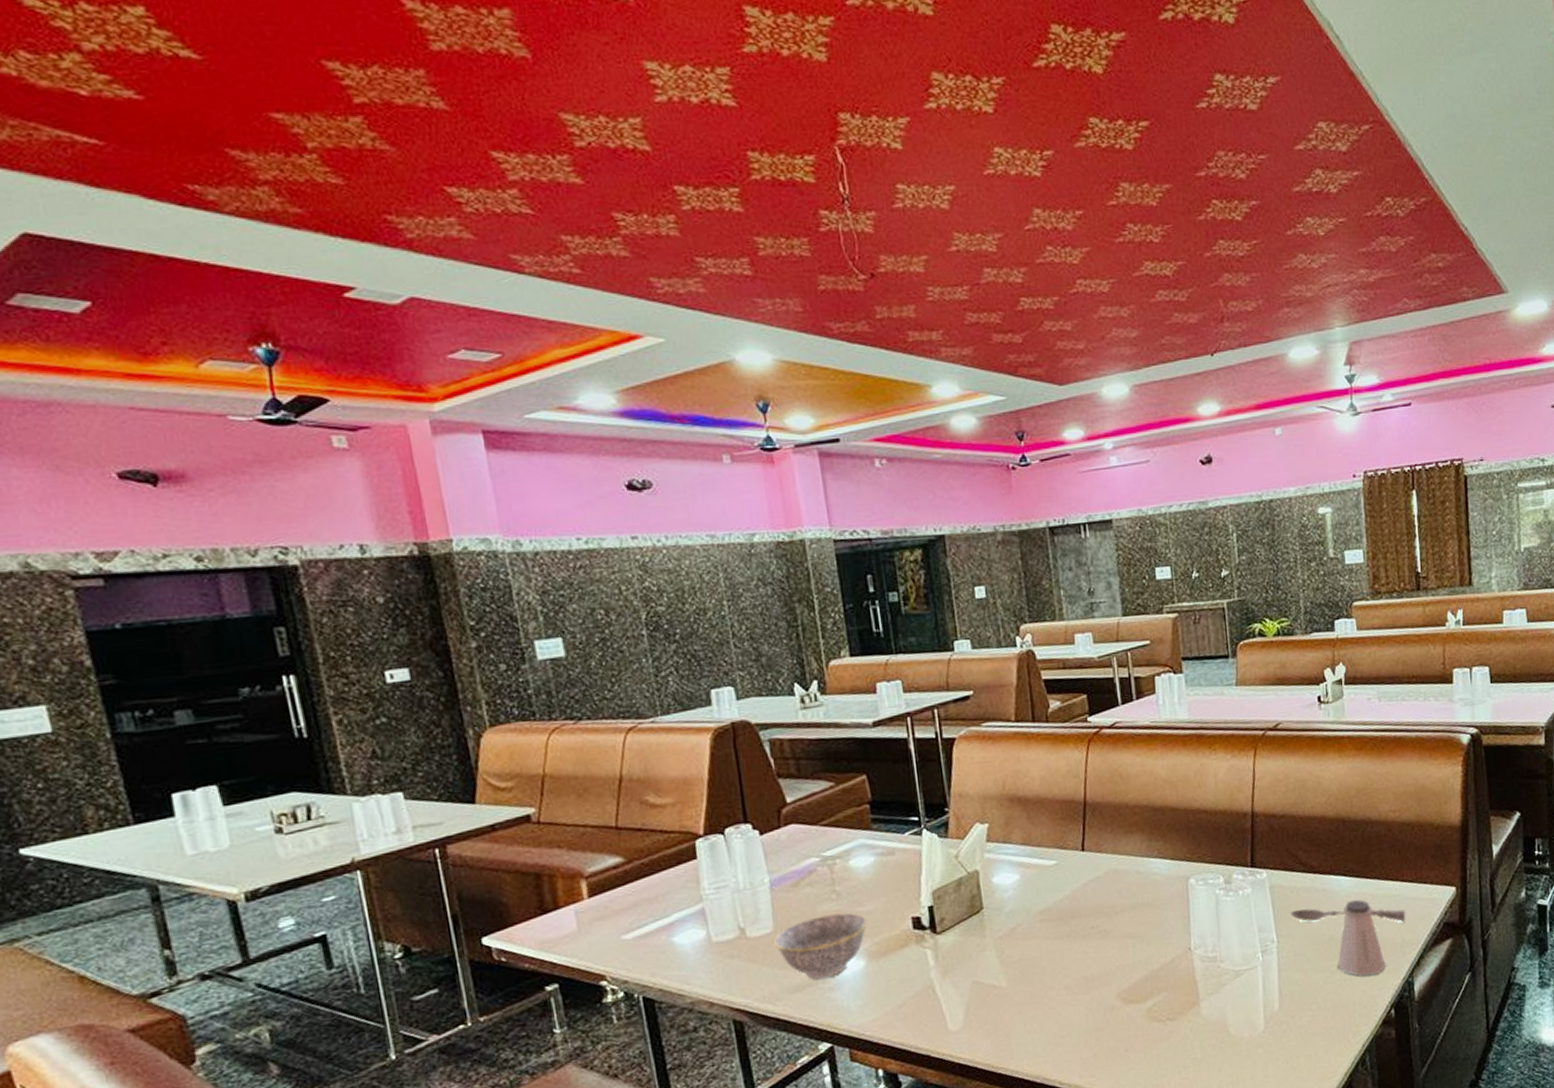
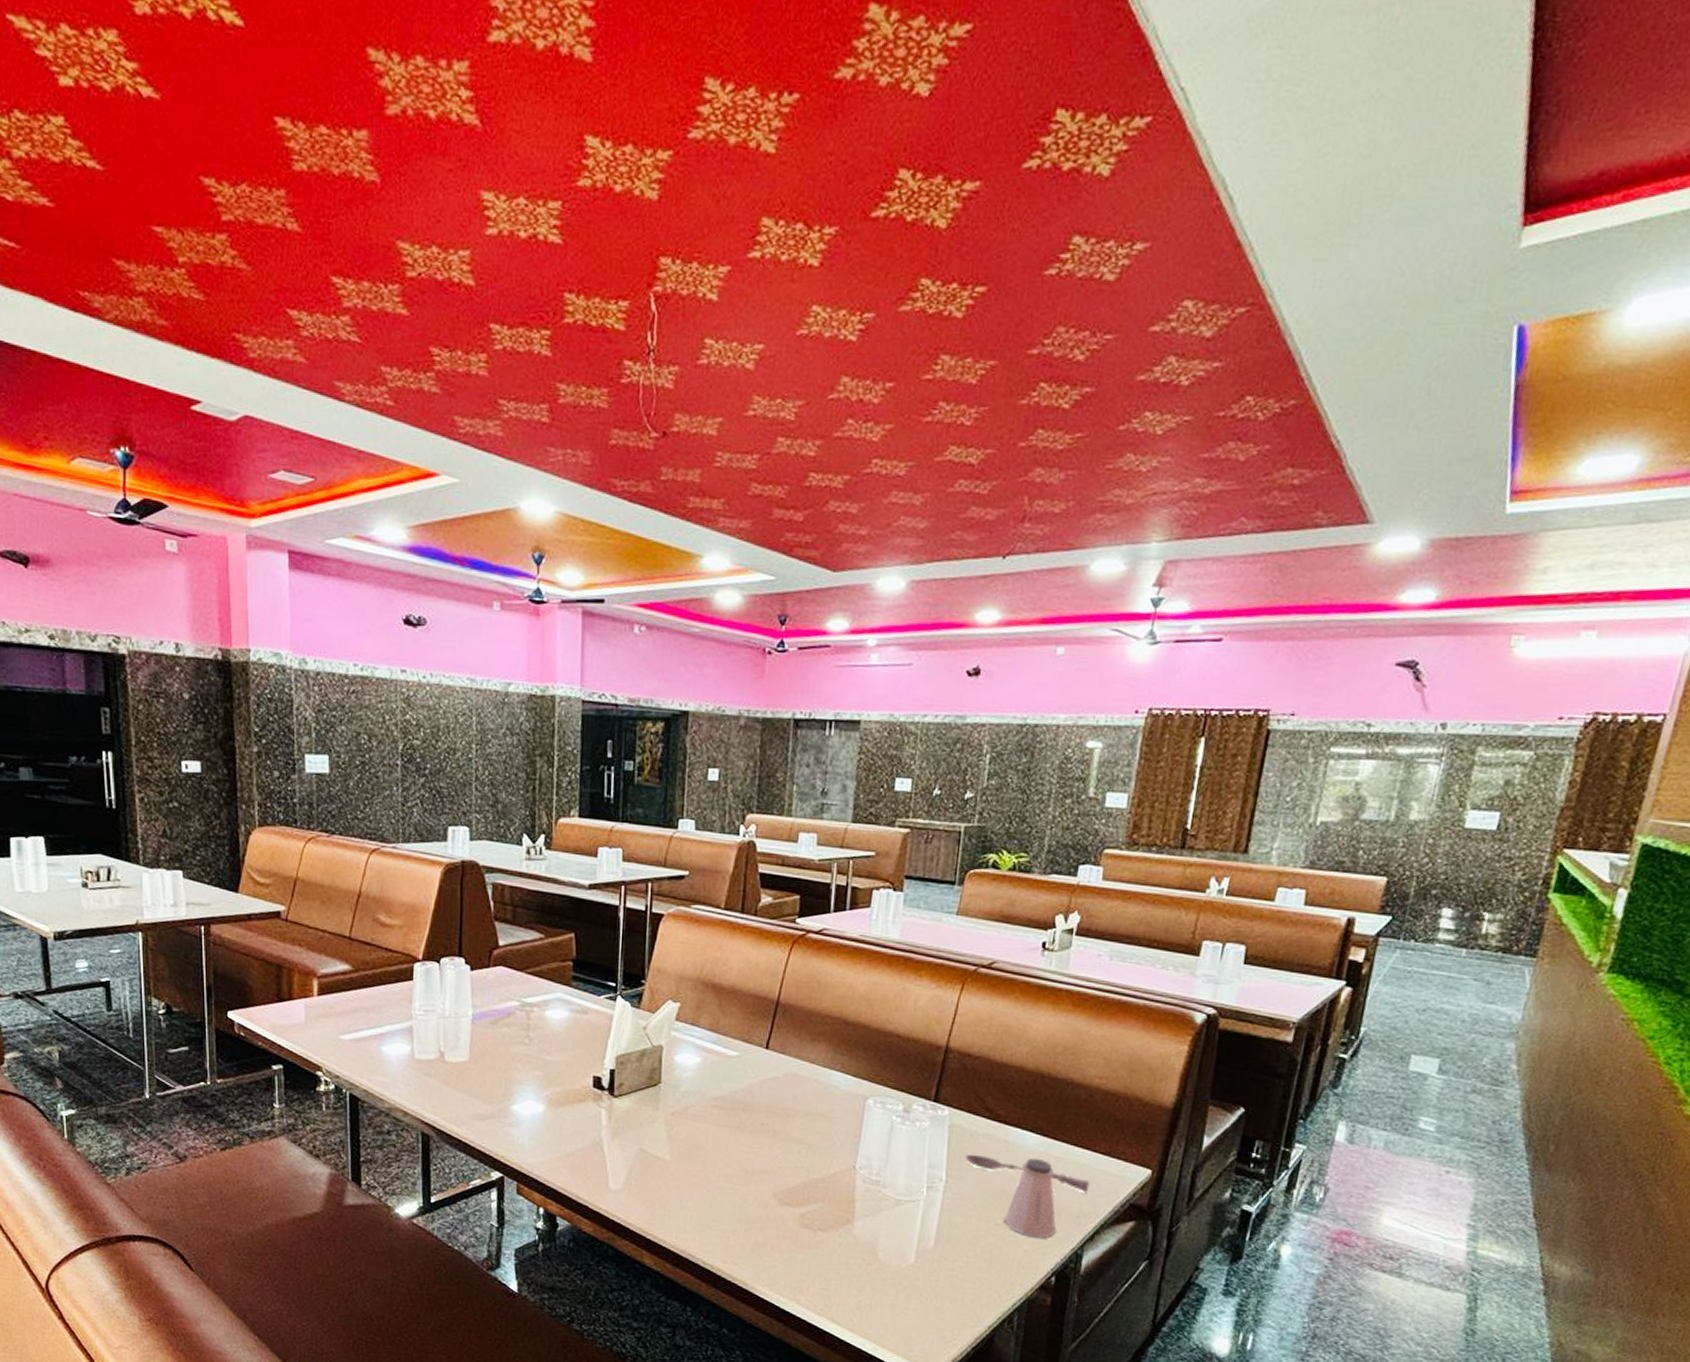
bowl: present [773,912,869,980] -> none [466,1055,554,1114]

